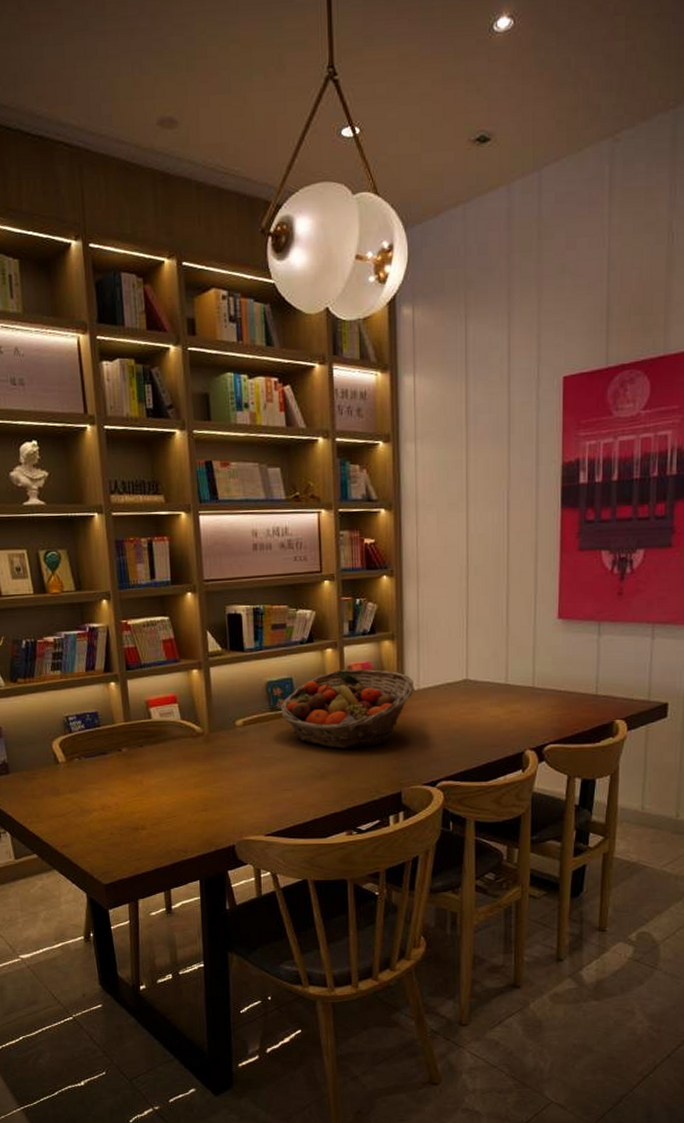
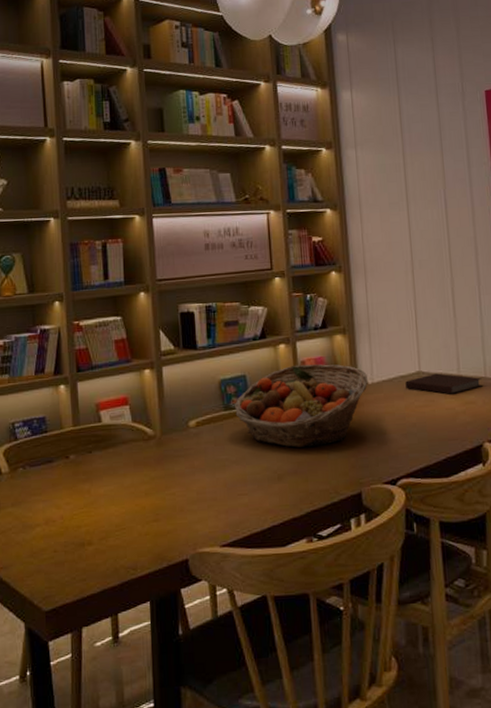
notebook: none [451,682,529,703] -> present [405,373,483,394]

